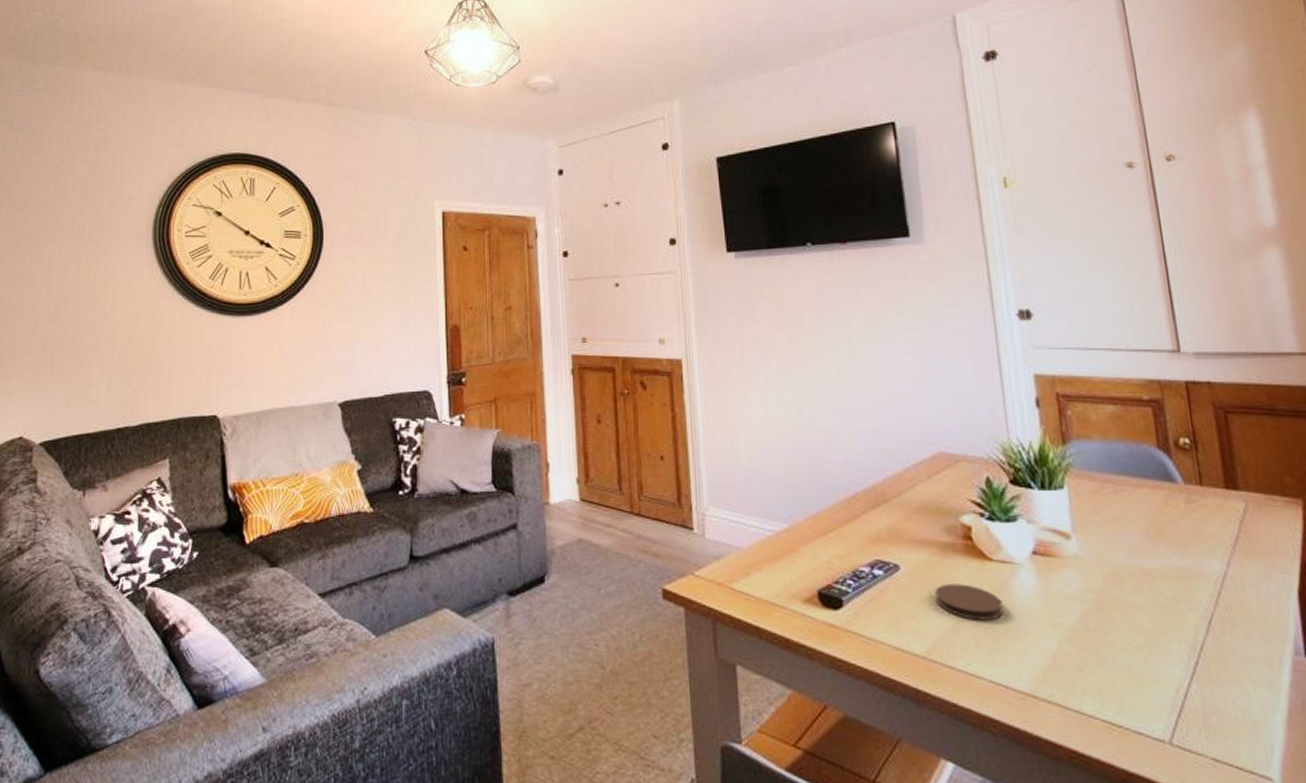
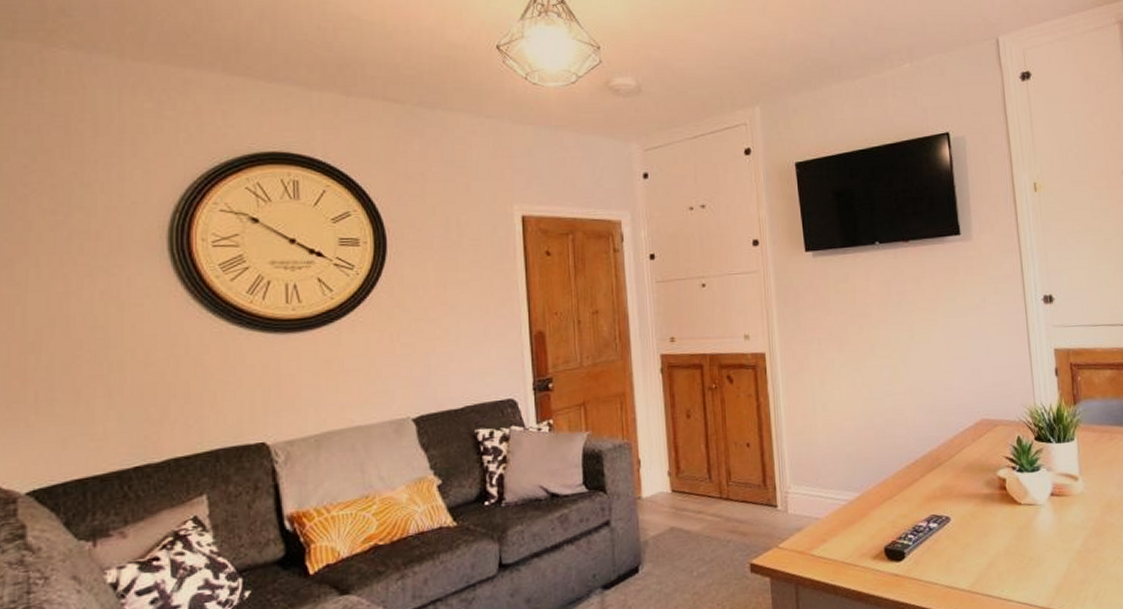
coaster: present [935,583,1003,621] -> none [978,526,1029,555]

